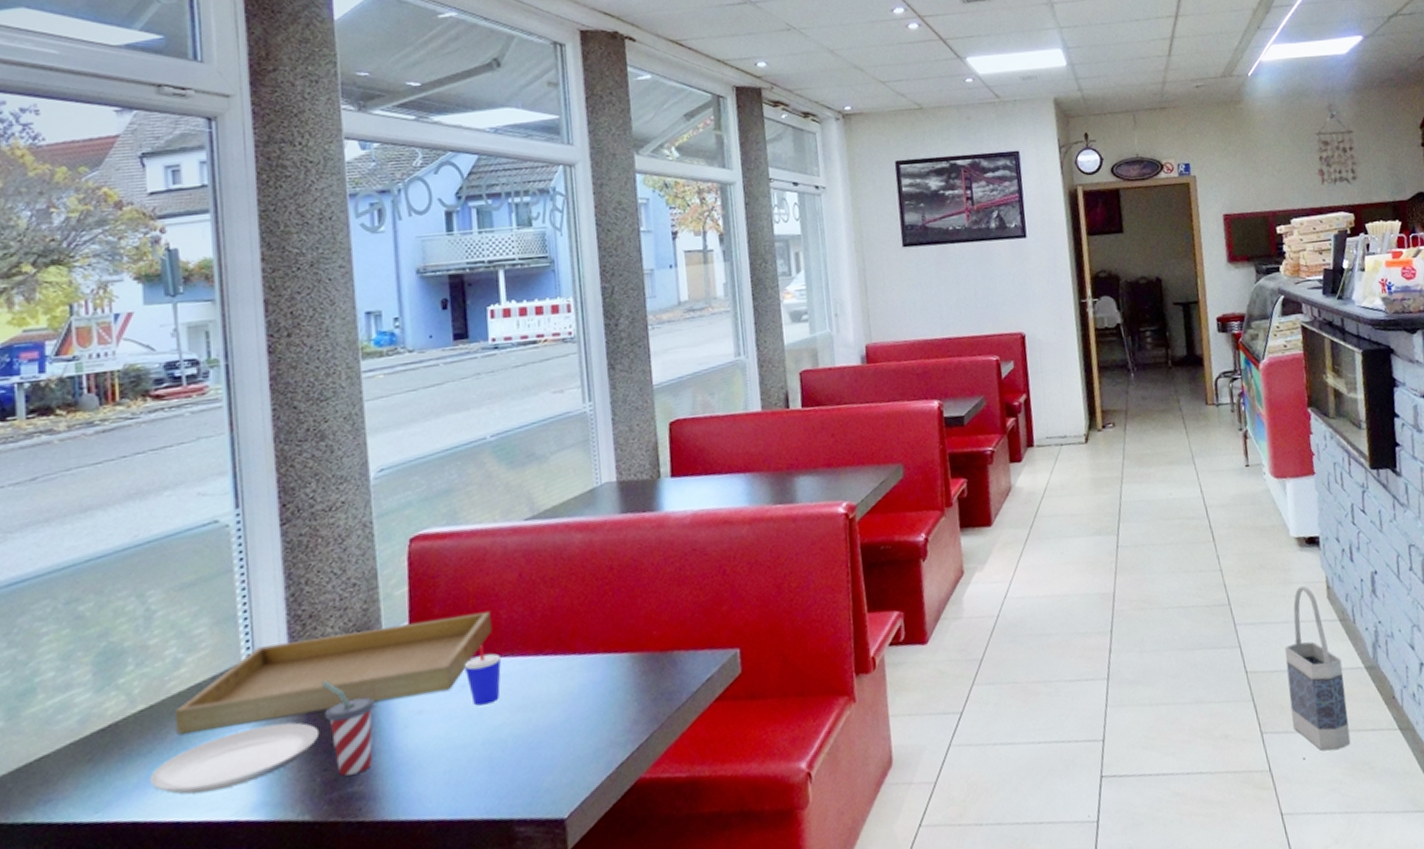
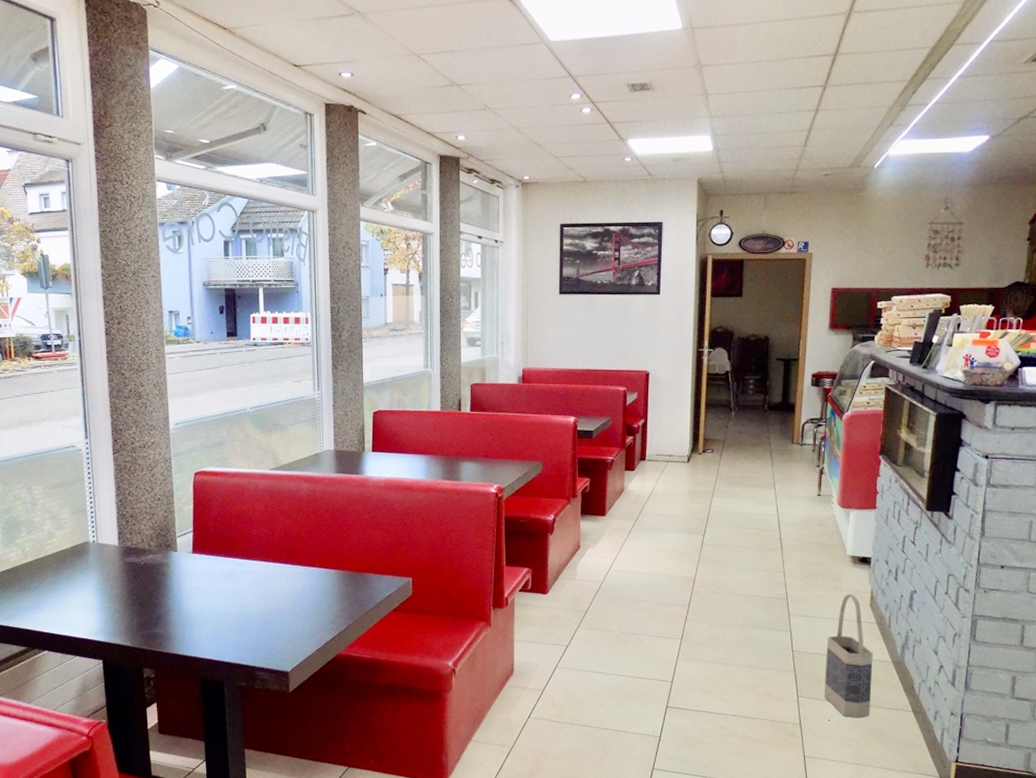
plate: present [149,722,320,794] -> none [36,582,137,619]
tray: present [174,610,493,735] -> none [50,528,247,580]
beverage cup: present [321,680,374,776] -> none [138,559,170,622]
beverage cup: present [464,645,501,706] -> none [227,551,251,590]

